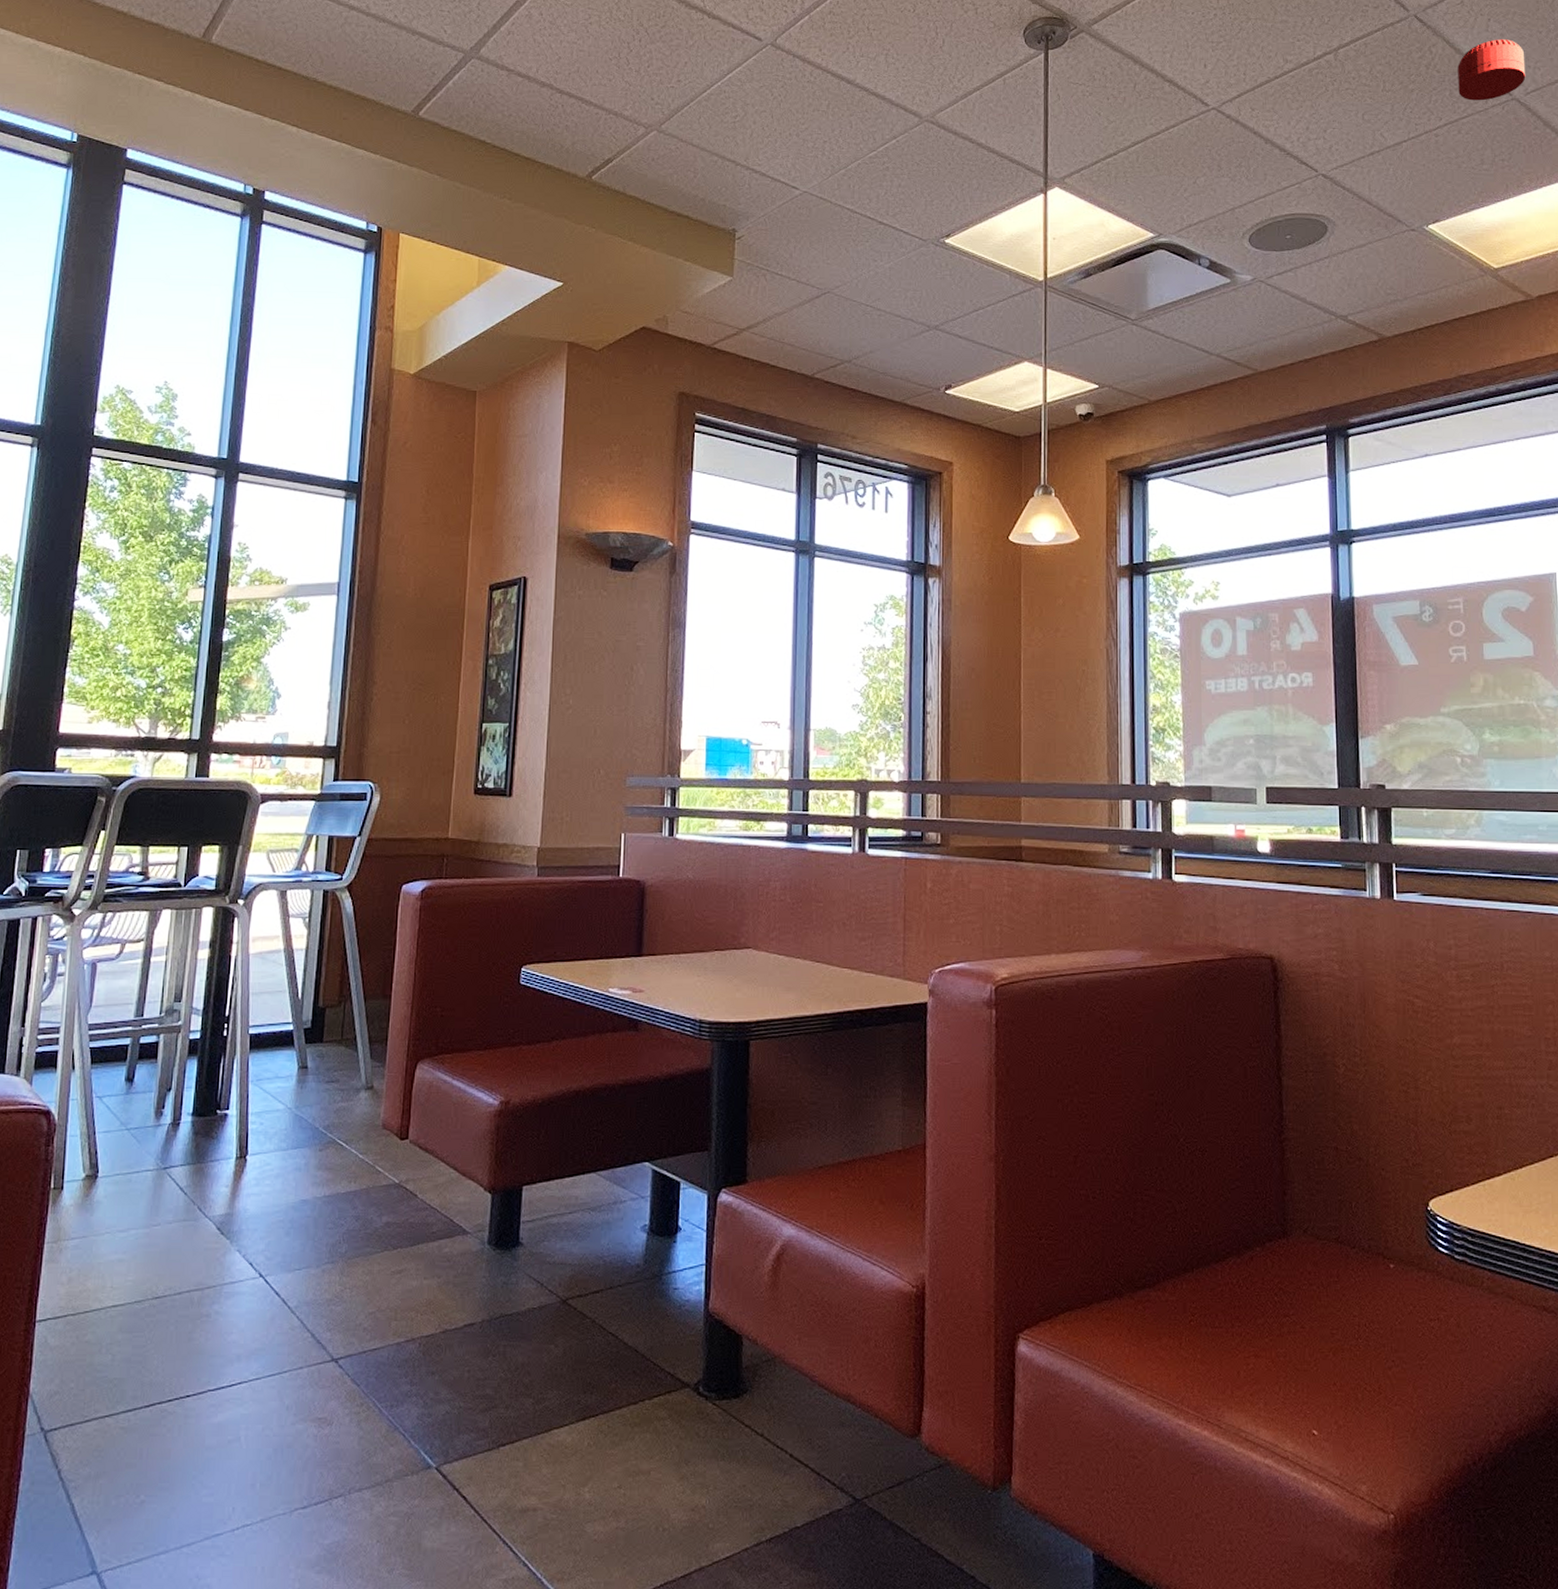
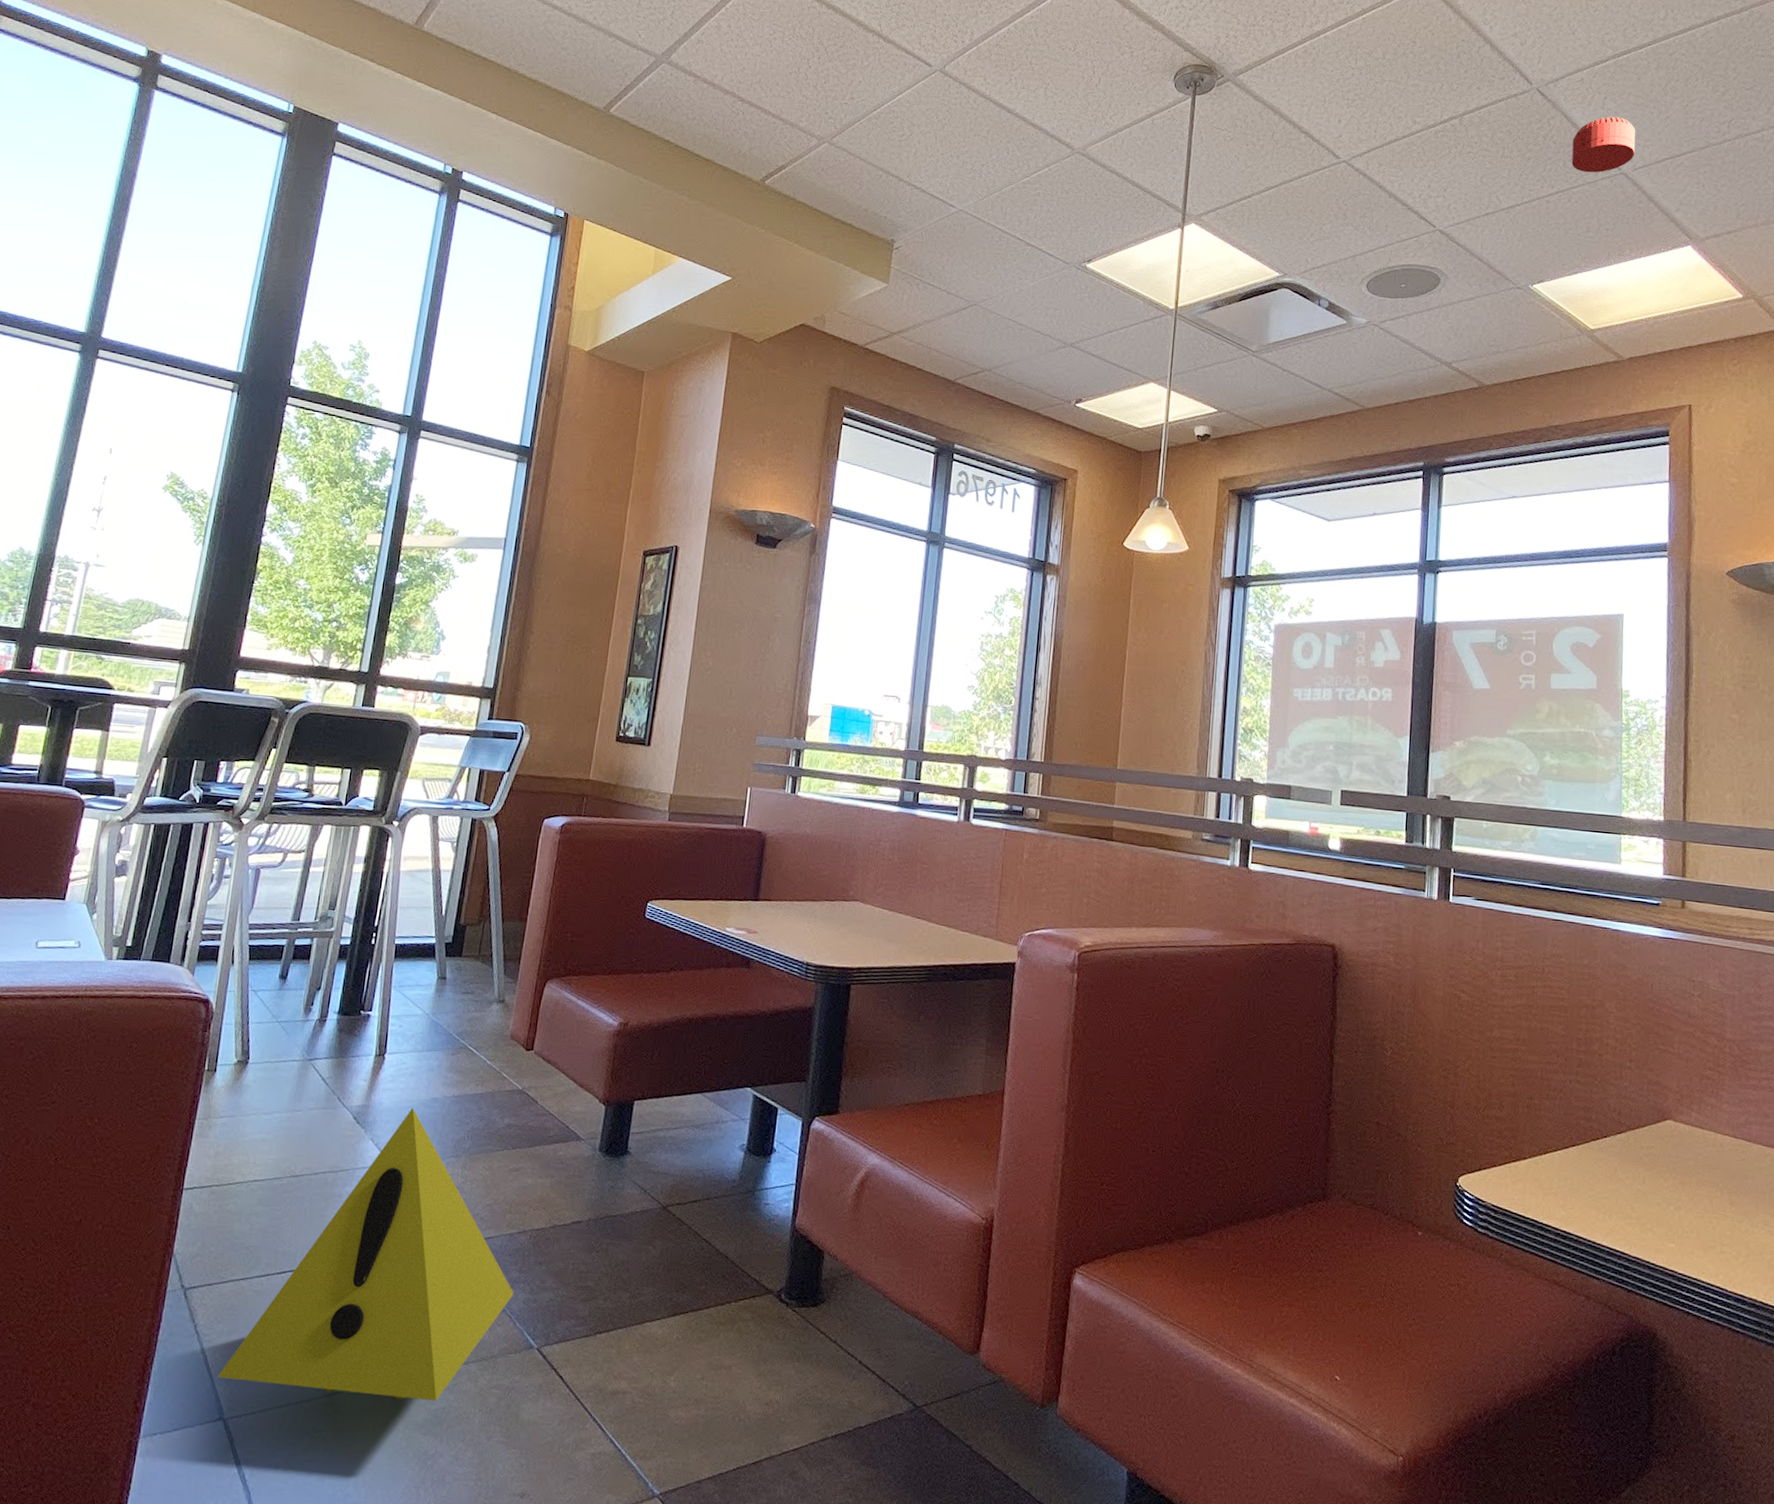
warning sign: none [87,1212,406,1537] -> present [217,1107,514,1402]

